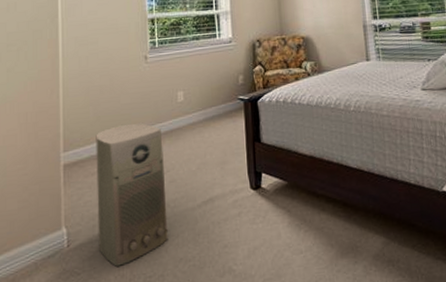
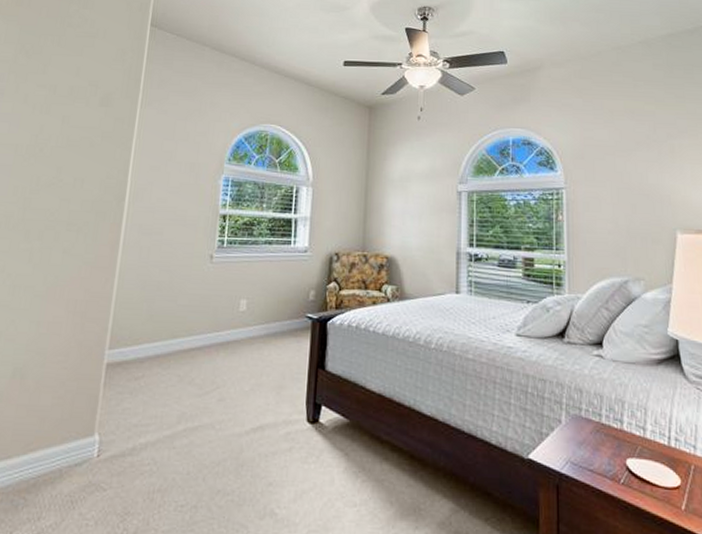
air purifier: present [96,123,168,267] -> none [130,327,217,488]

